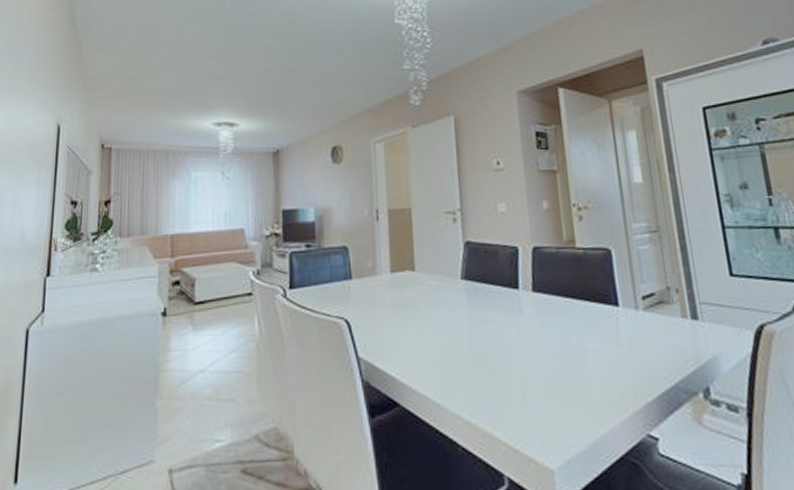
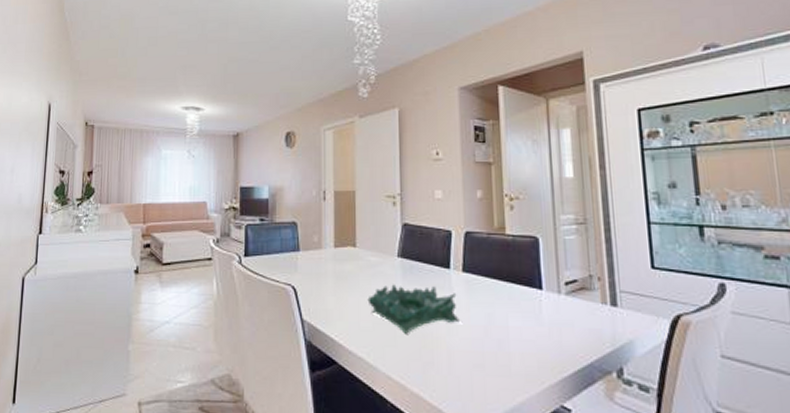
decorative bowl: none [430,310,533,366] -> present [367,284,460,334]

